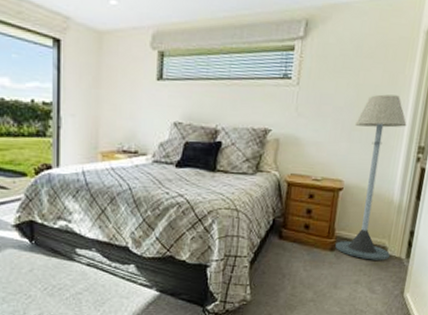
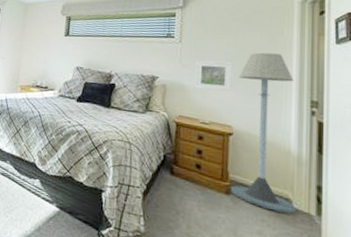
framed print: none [309,106,351,143] -> present [194,60,232,92]

